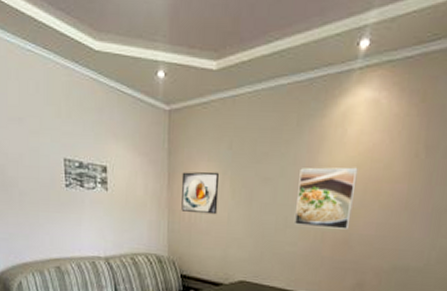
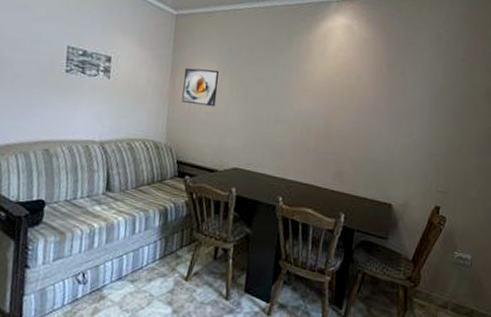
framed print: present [294,167,358,230] -> none [283,73,337,126]

